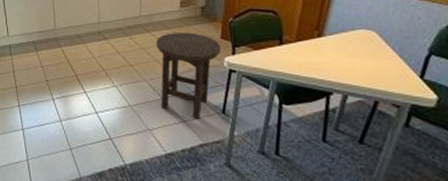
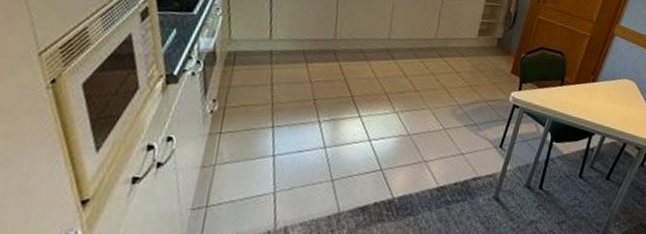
stool: present [155,32,222,119] -> none [442,61,510,152]

